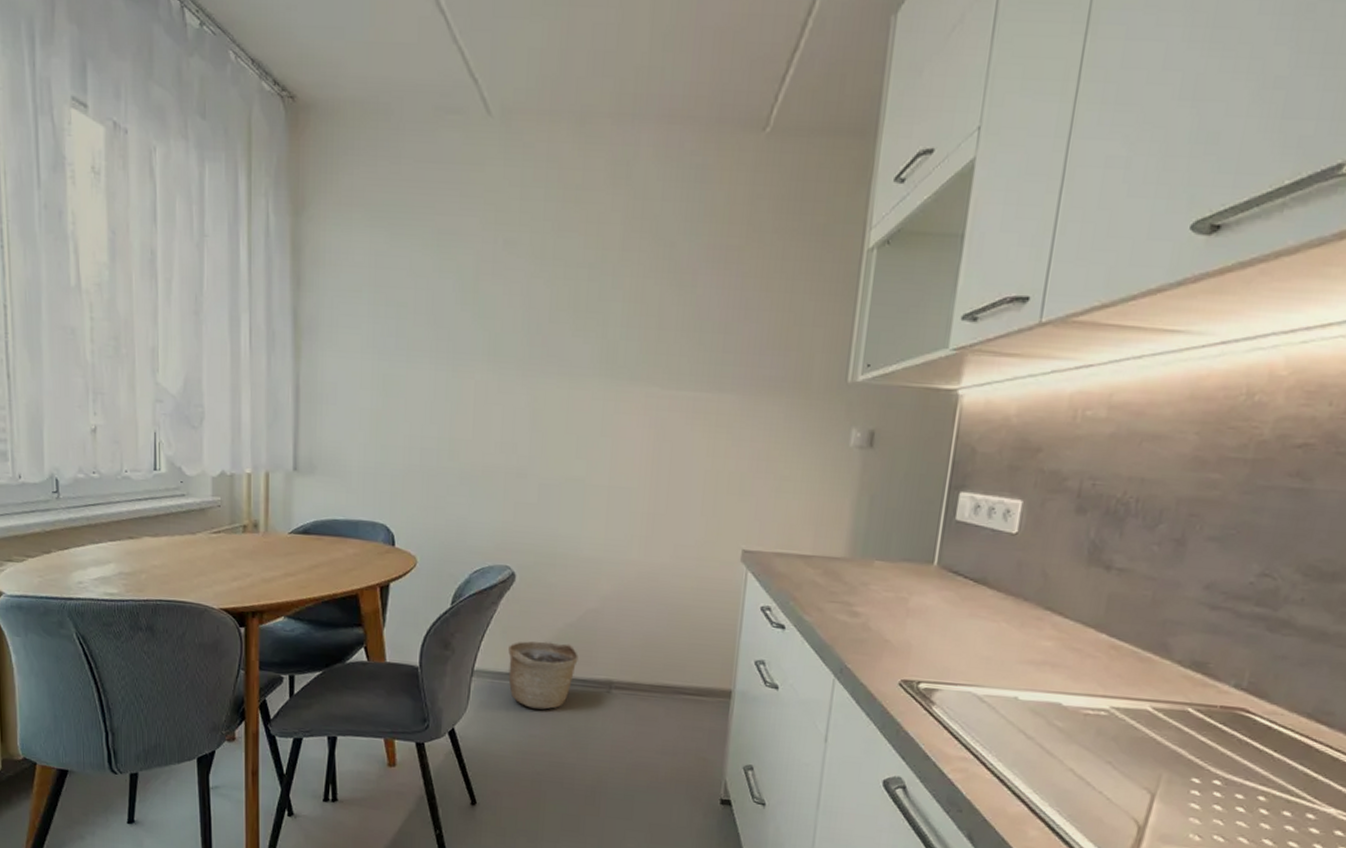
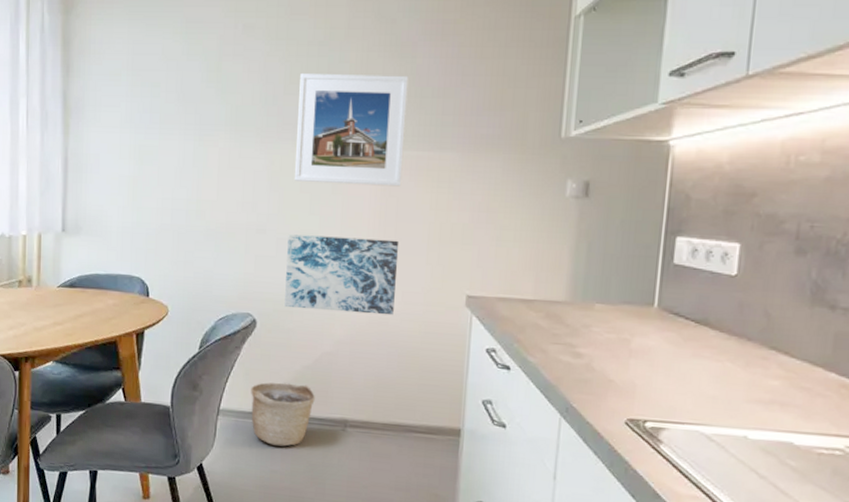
wall art: none [547,480,673,570] -> present [285,234,399,316]
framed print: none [559,298,687,431] -> present [294,72,409,187]

